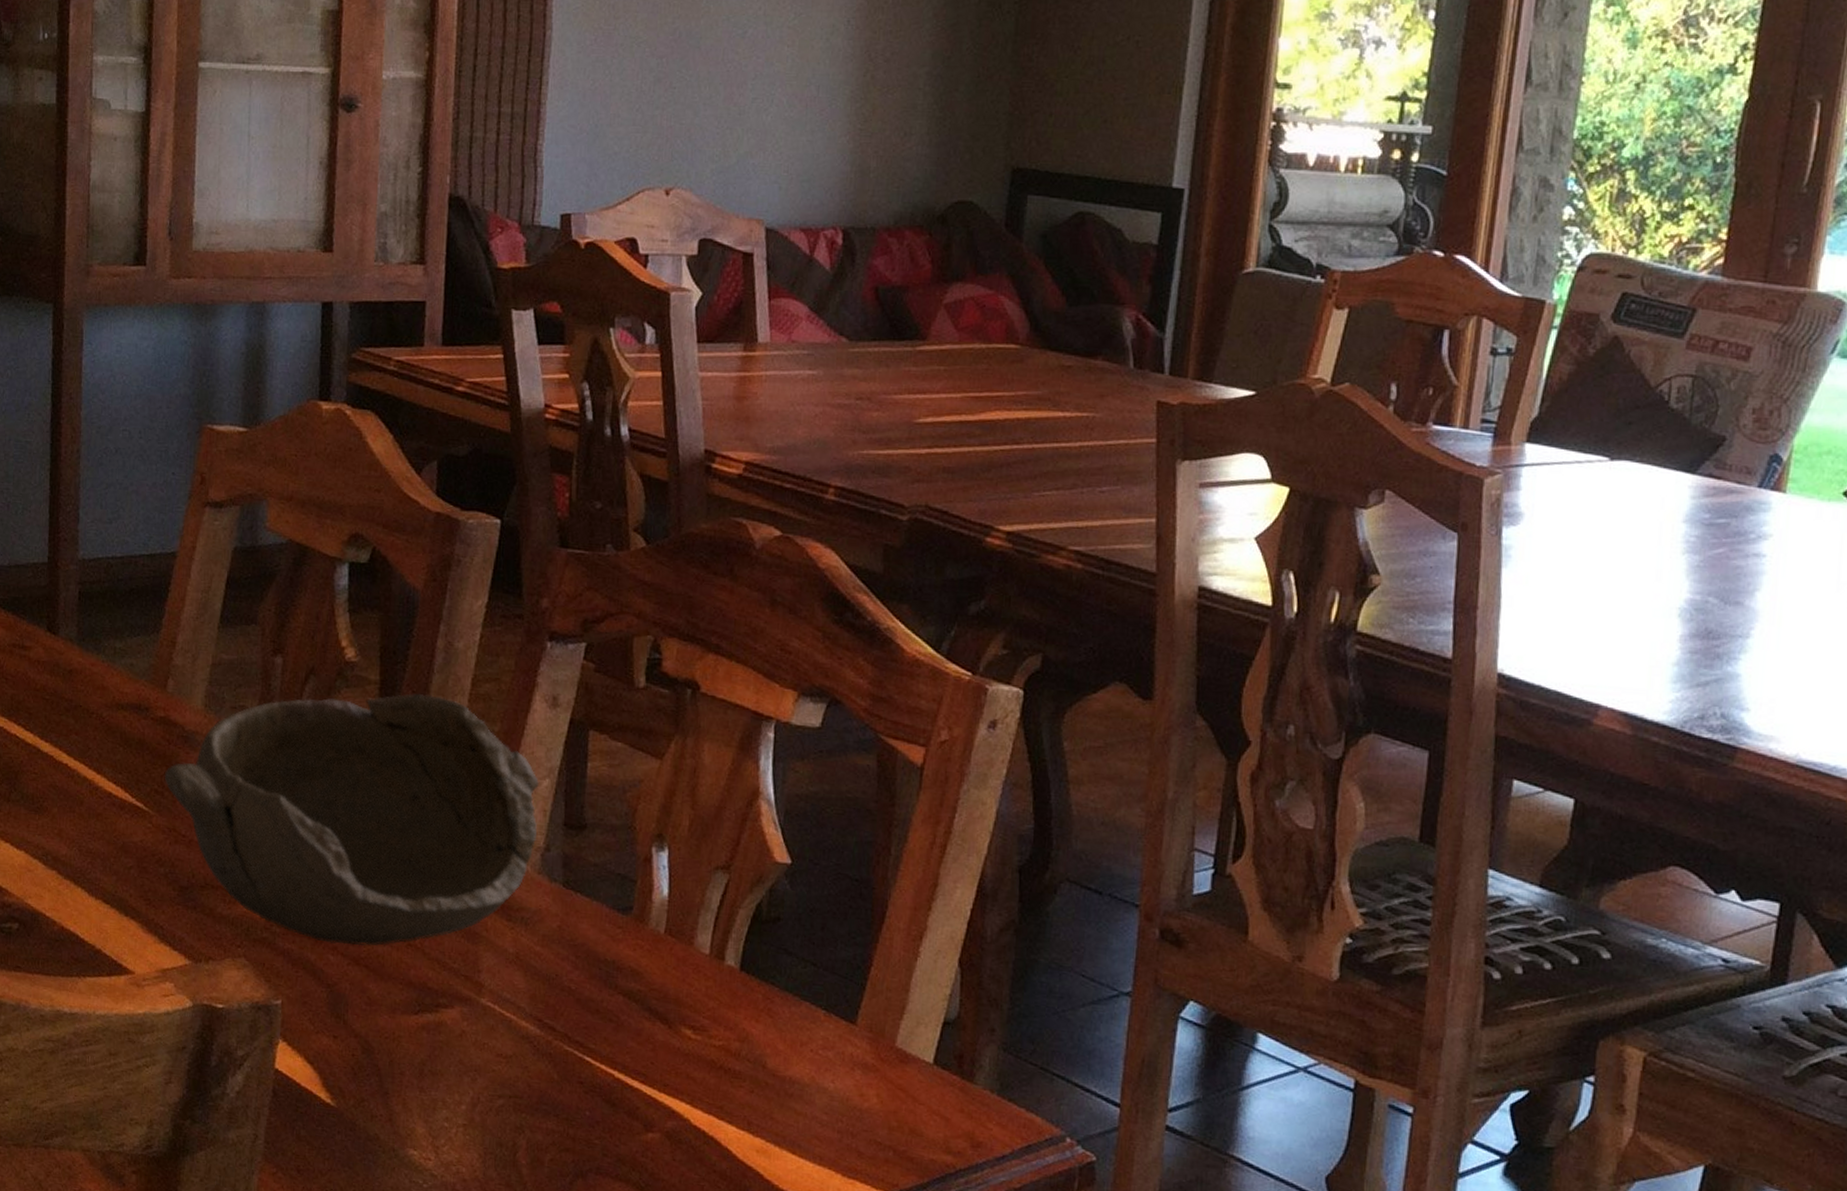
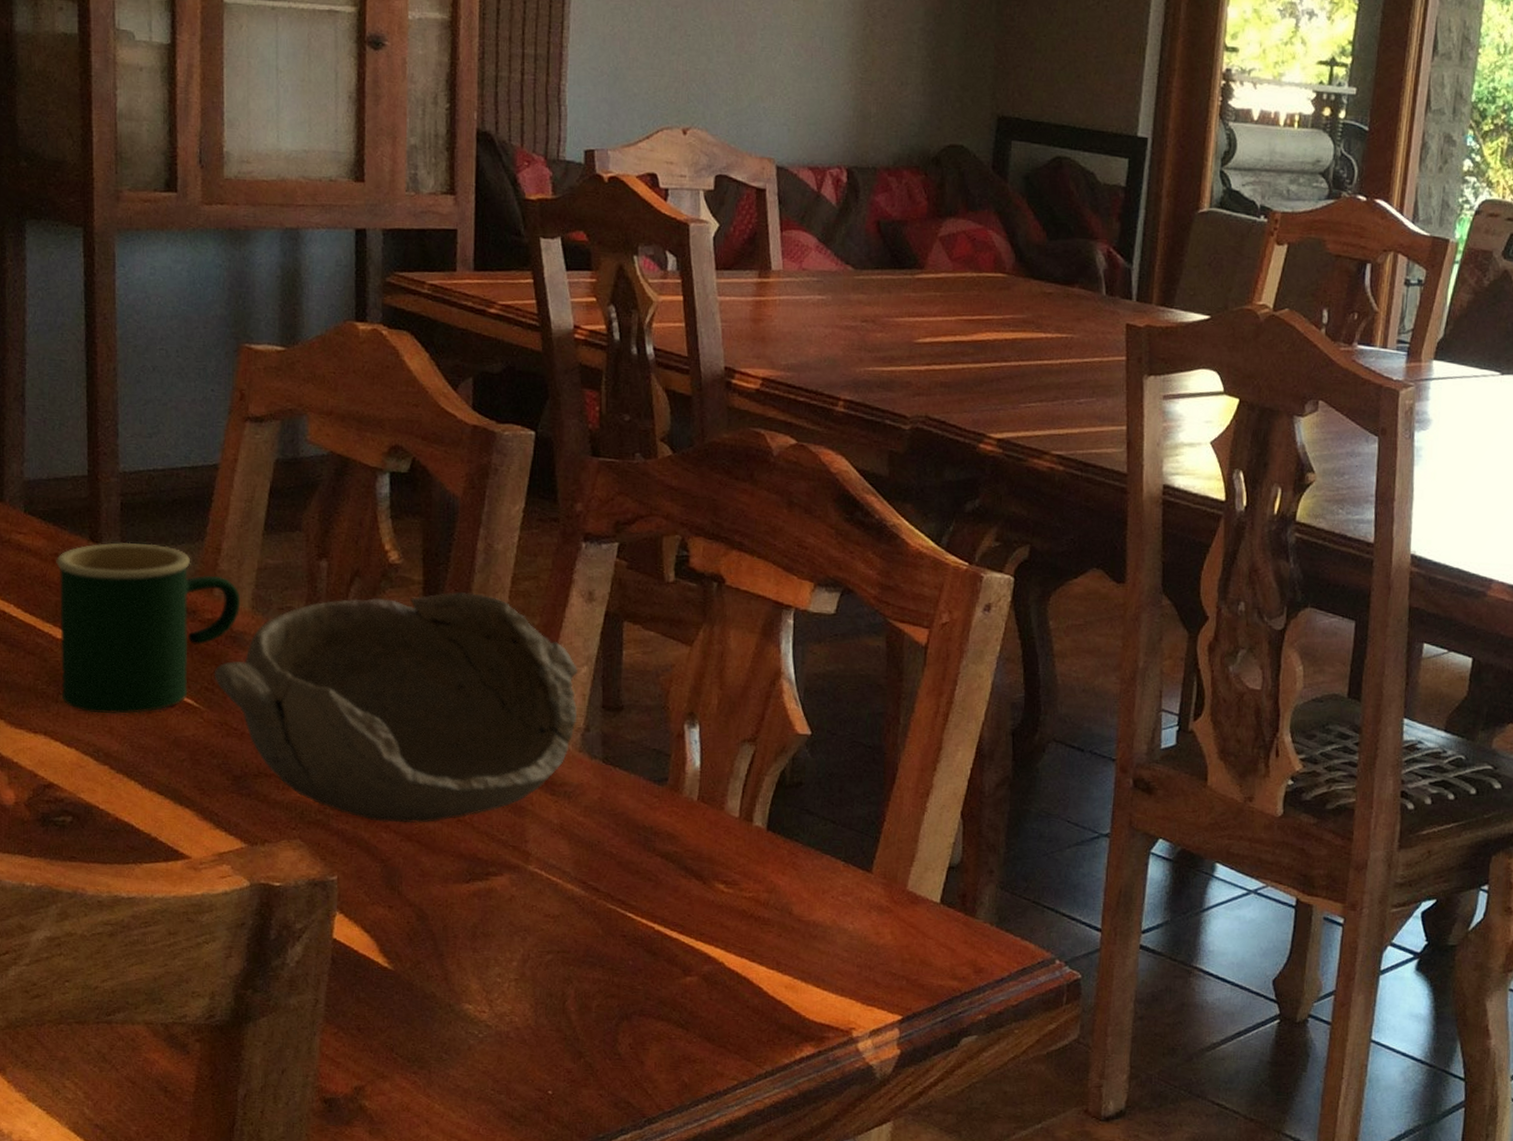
mug: none [14,633,194,816] -> present [56,542,241,714]

